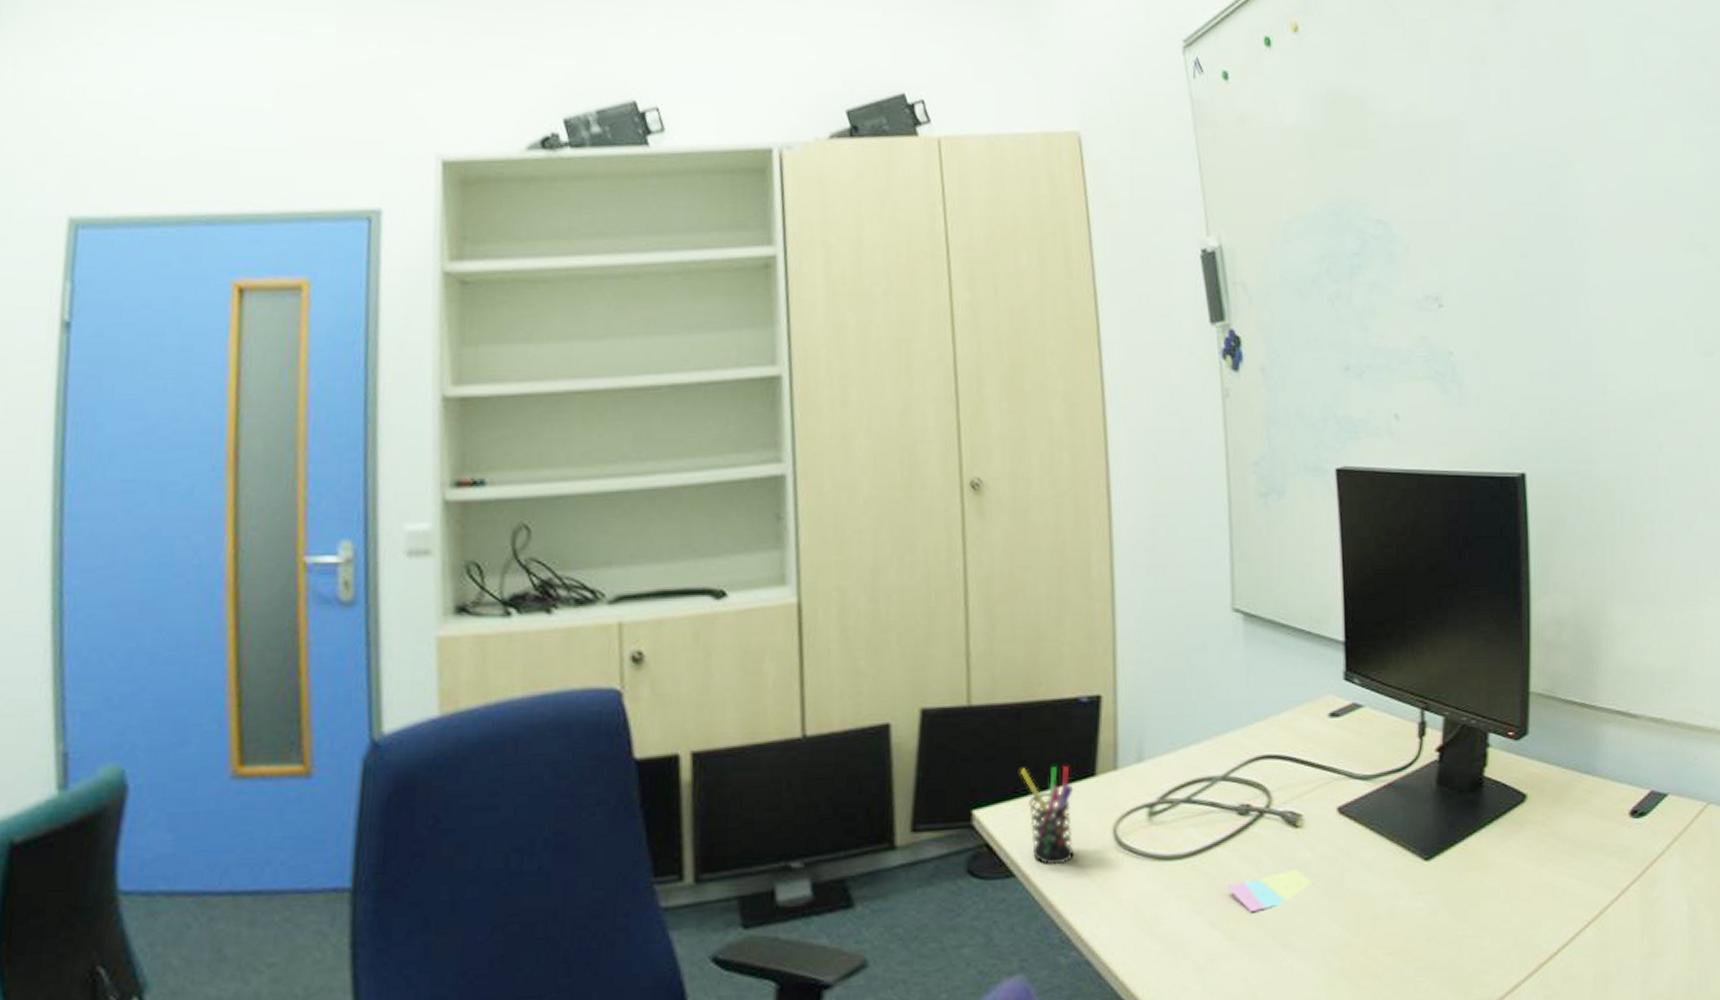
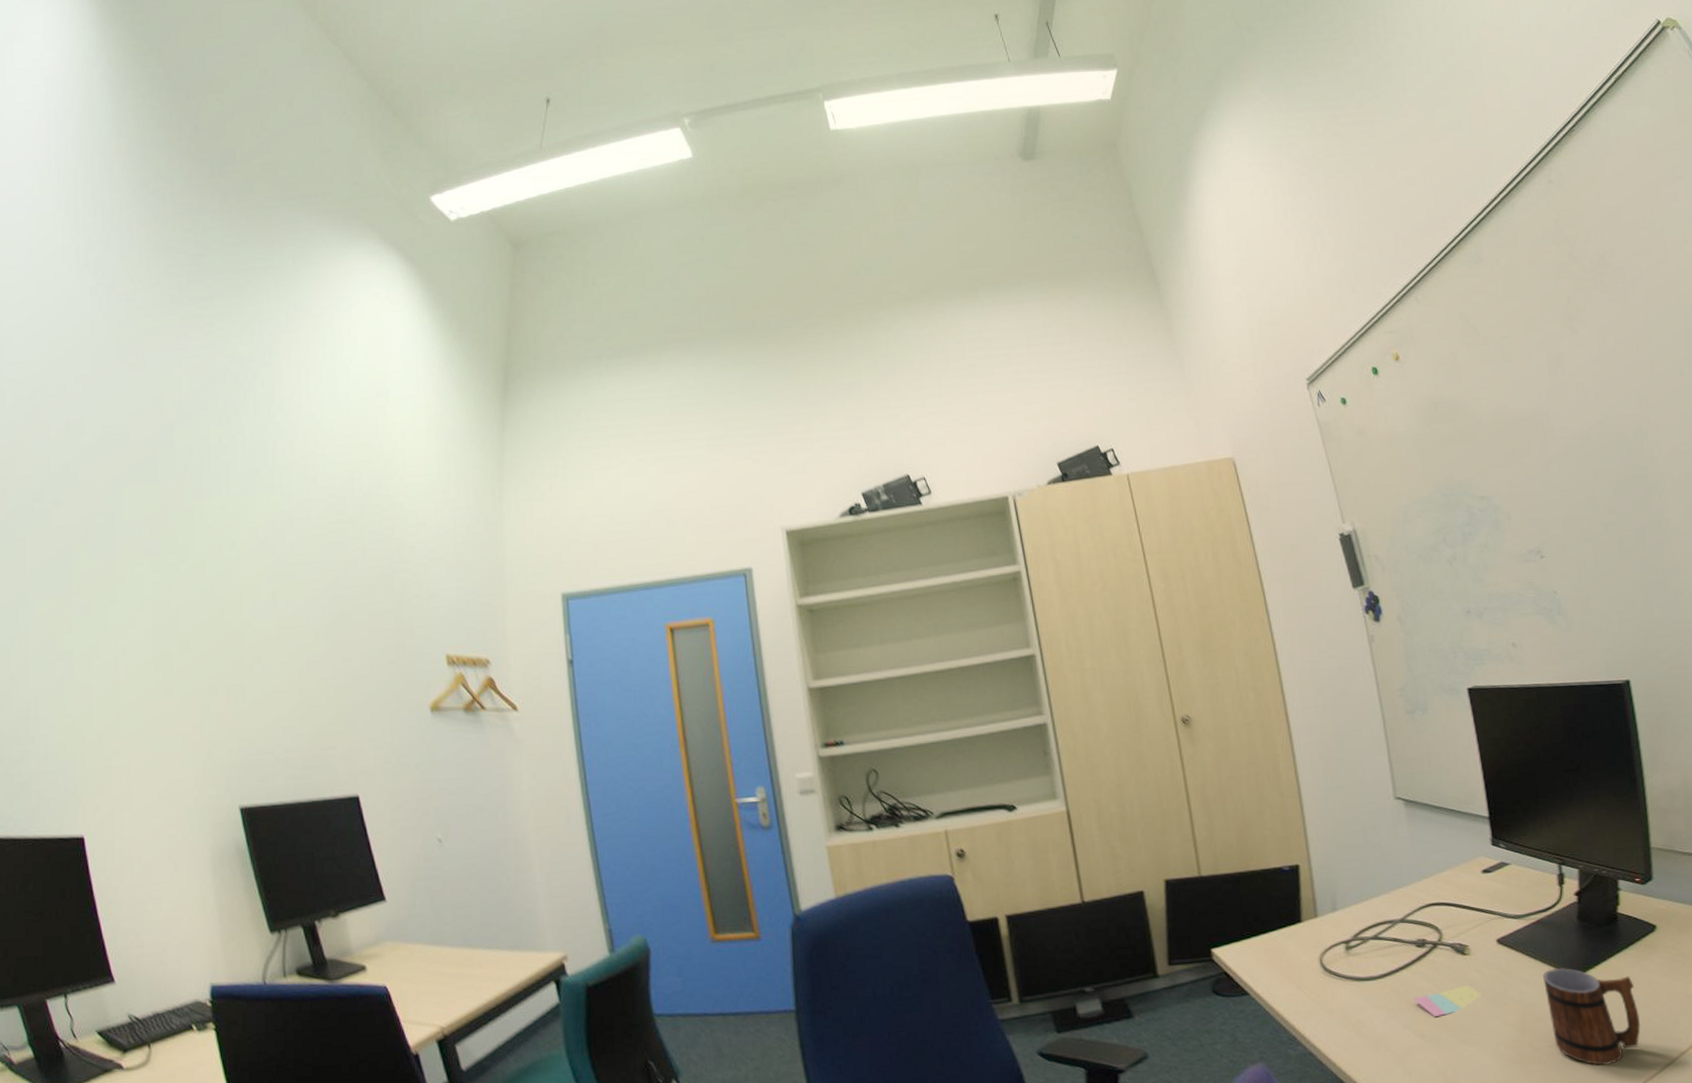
pen holder: present [1021,766,1074,866] -> none [1244,916,1291,987]
mug: none [1388,847,1497,981] -> present [1543,967,1641,1066]

